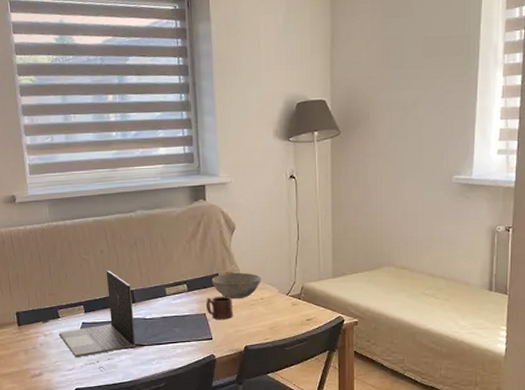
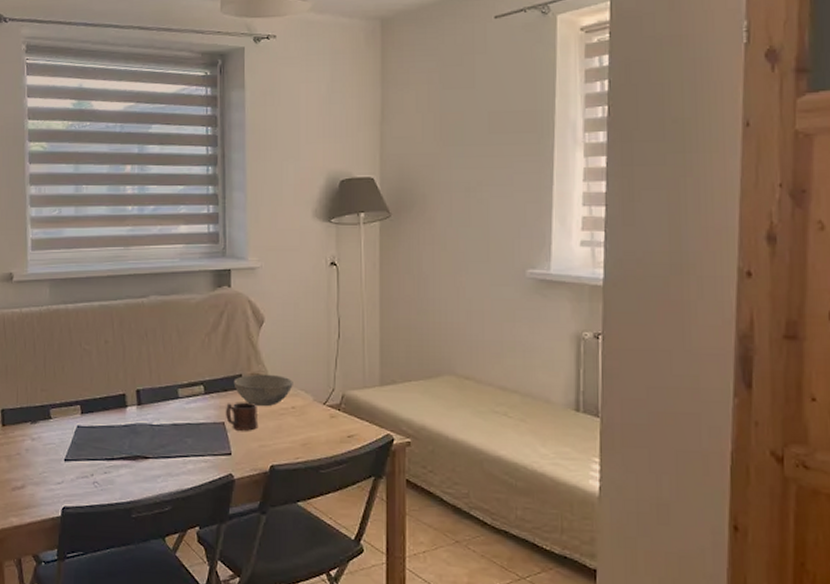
laptop: present [59,270,136,358] -> none [49,364,139,469]

